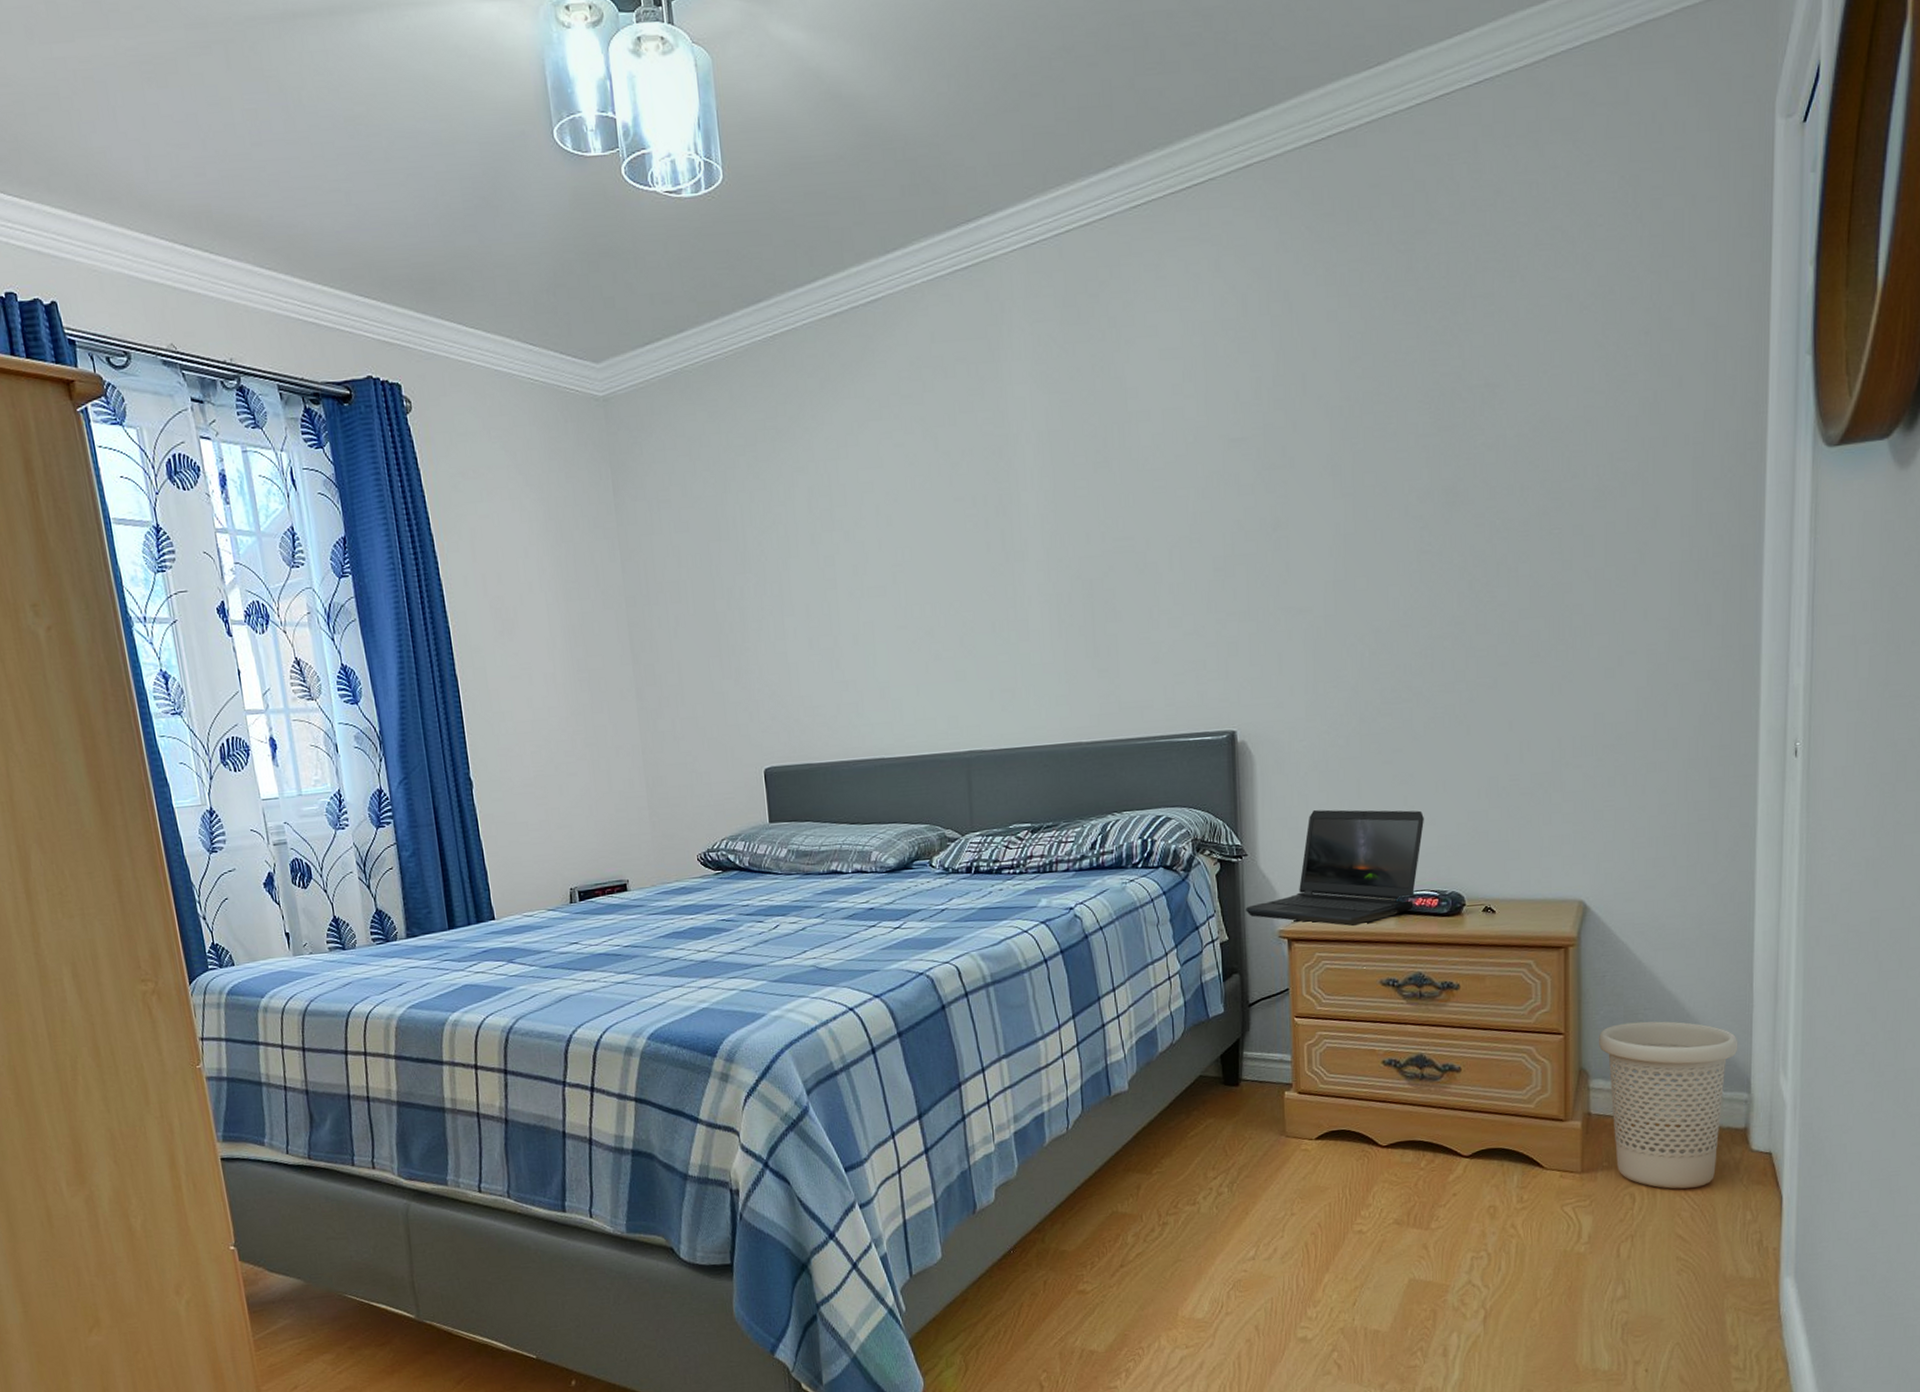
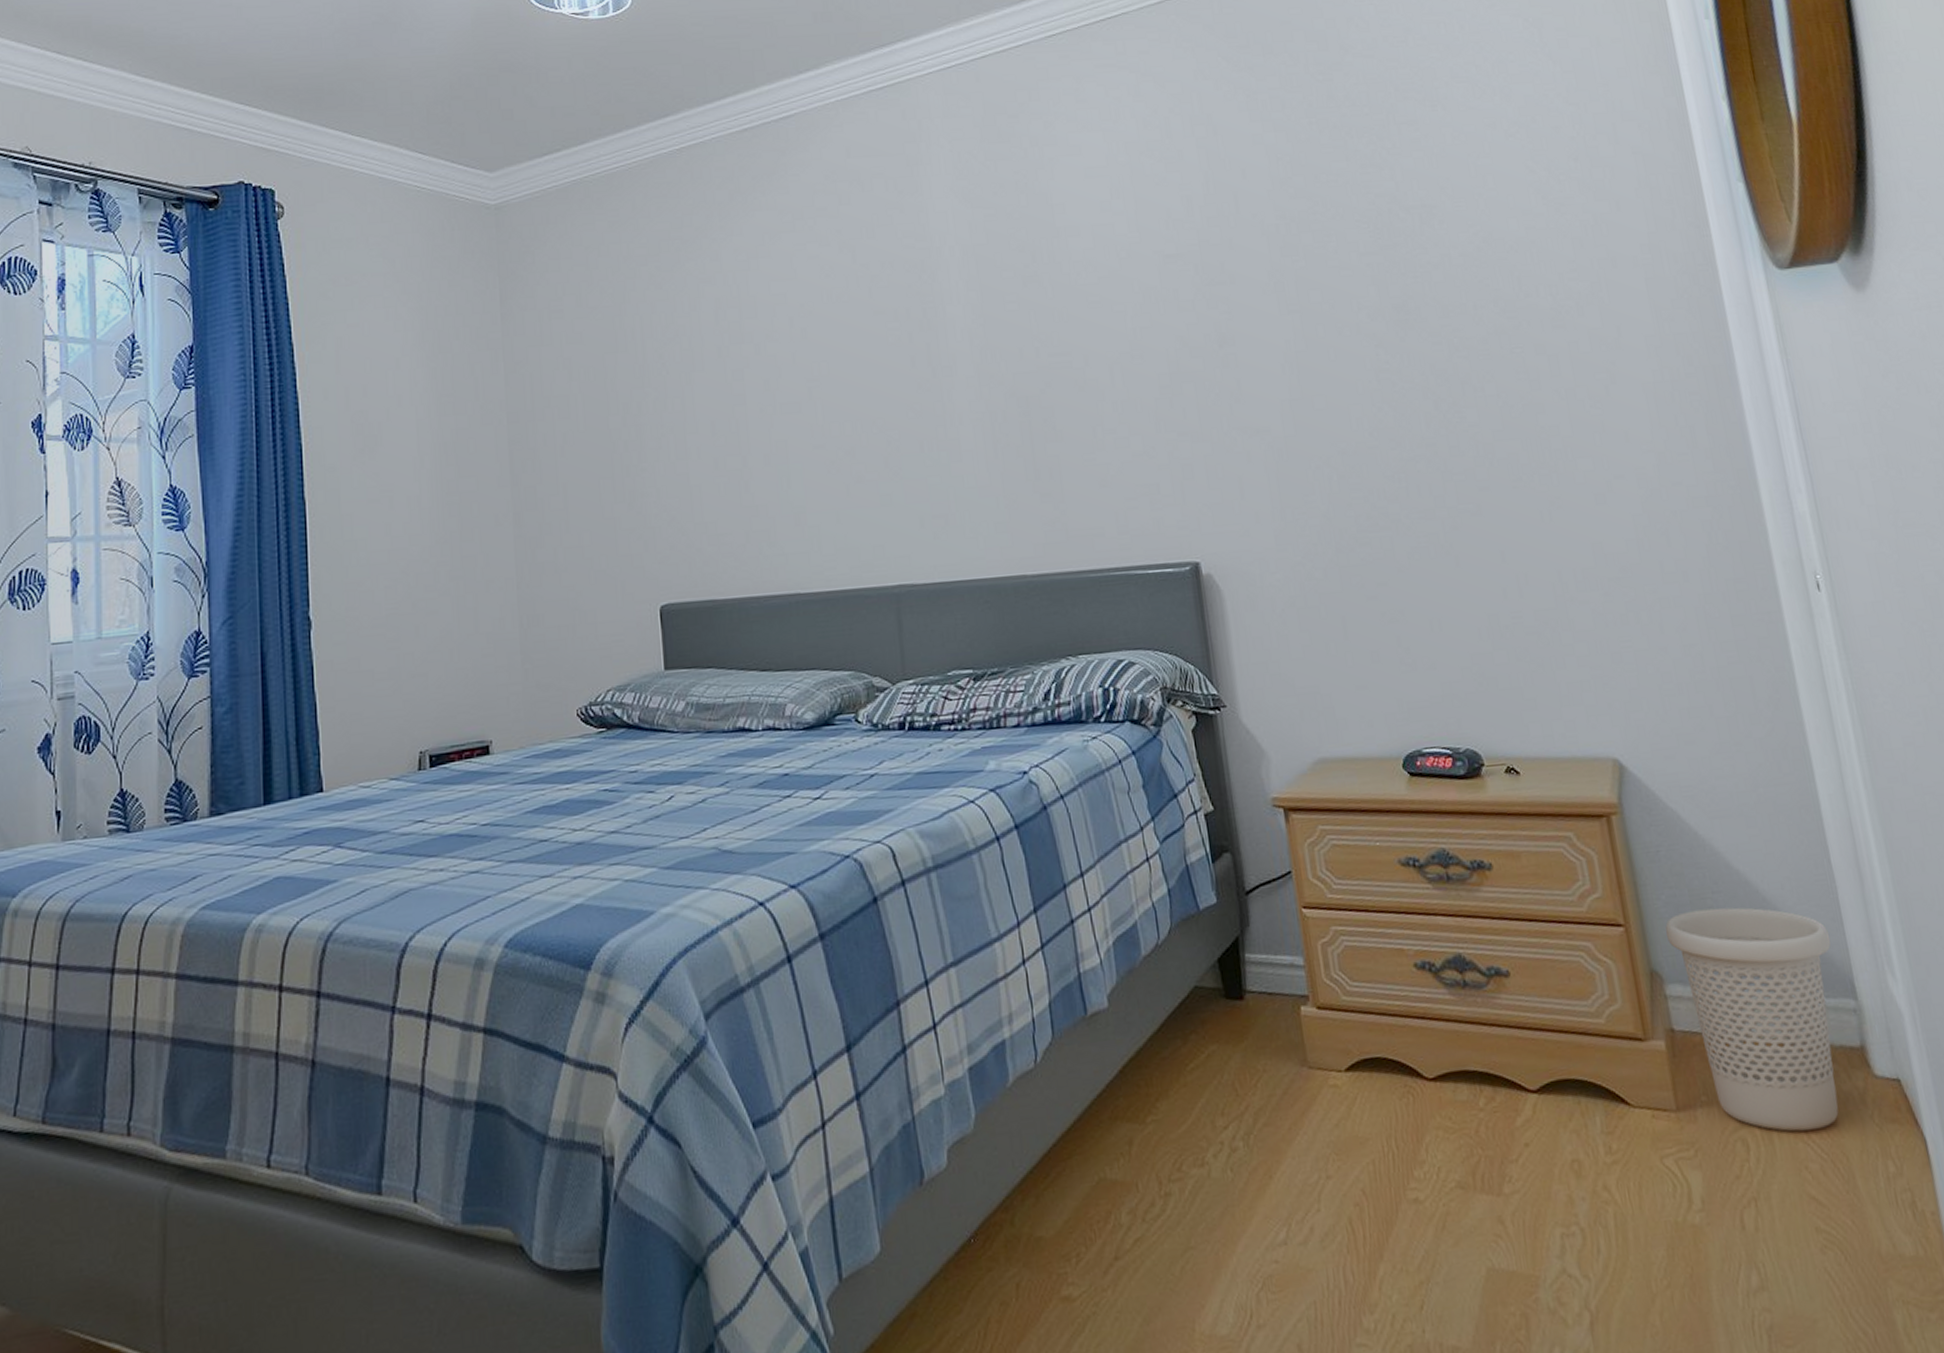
laptop computer: present [1246,809,1424,927] -> none [1230,652,1425,793]

